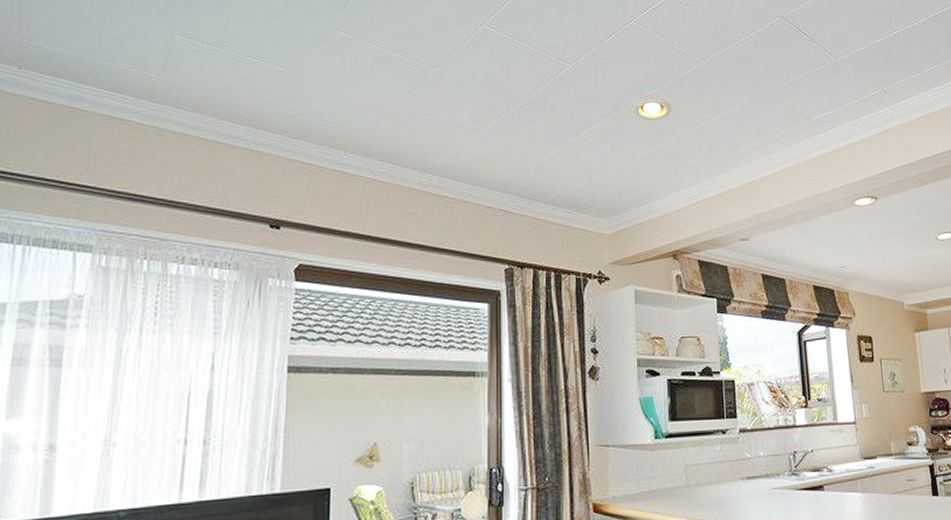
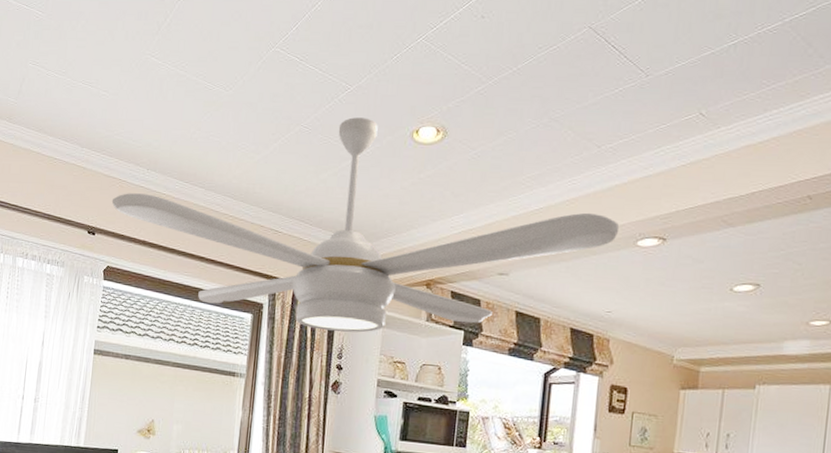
ceiling fan: none [300,94,838,313] -> present [111,117,620,333]

